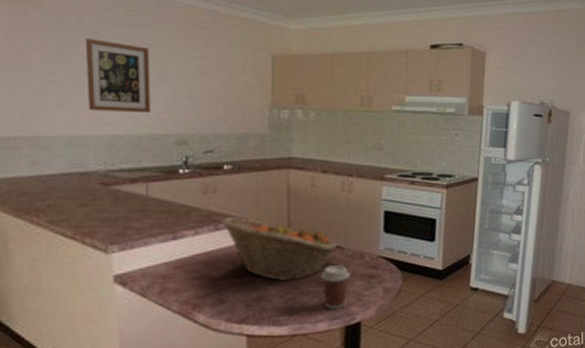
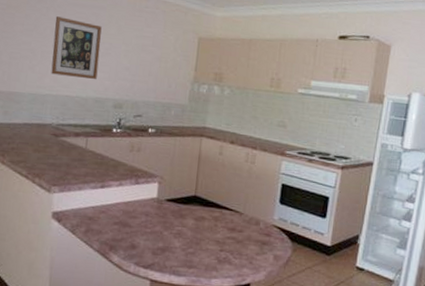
fruit basket: present [220,216,337,282] -> none [140,173,236,237]
coffee cup: present [320,265,350,310] -> none [218,228,246,269]

